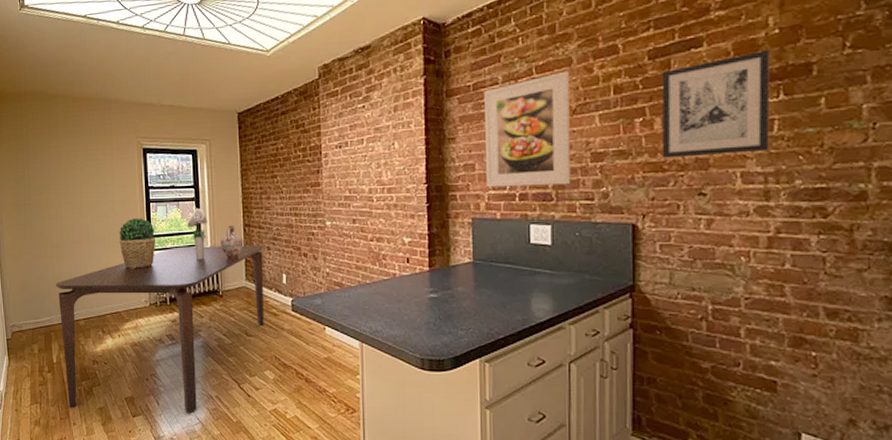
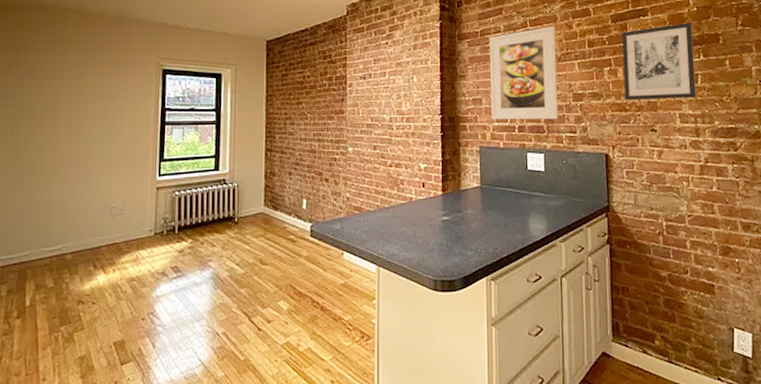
dining table: present [55,245,264,413] -> none [39,170,285,359]
potted plant: present [119,218,156,269] -> none [125,141,169,195]
bouquet: present [187,207,208,259] -> none [205,131,228,184]
ceramic jug: present [221,226,244,259] -> none [240,150,264,184]

